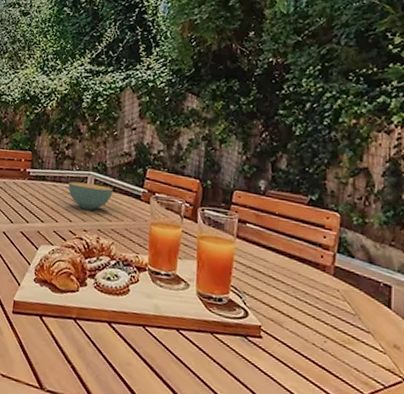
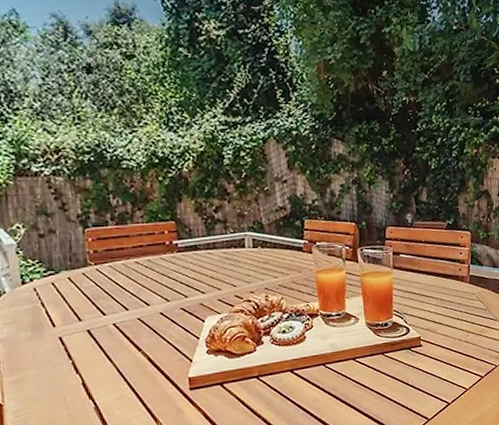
cereal bowl: present [68,181,114,210] -> none [224,244,274,271]

